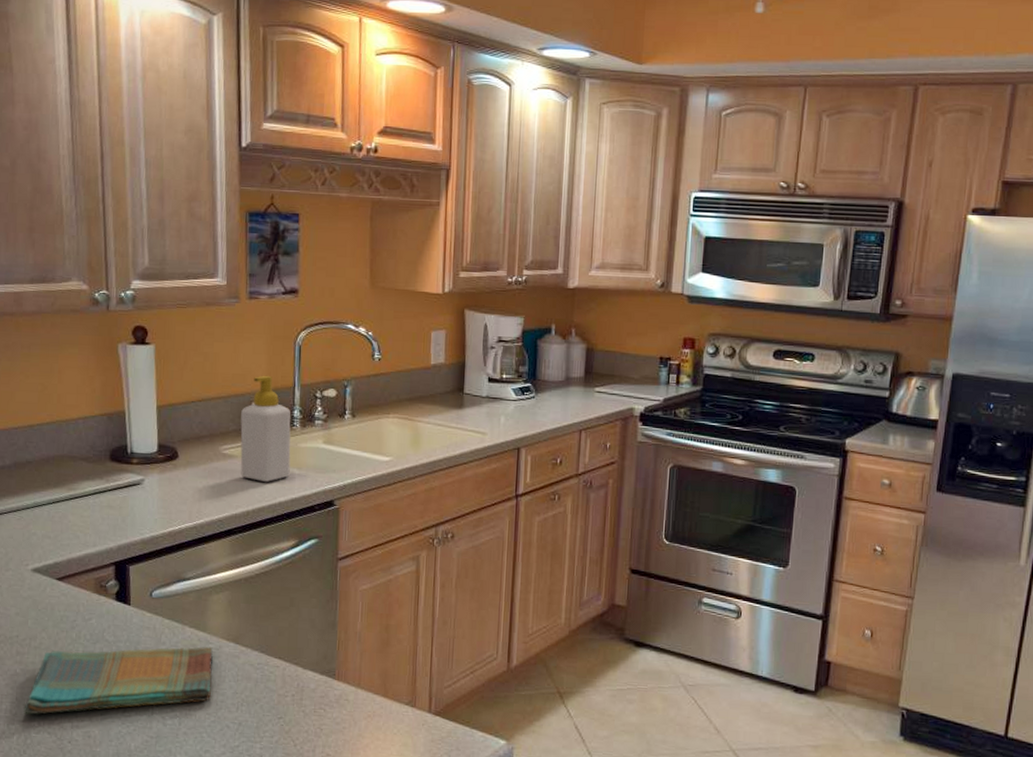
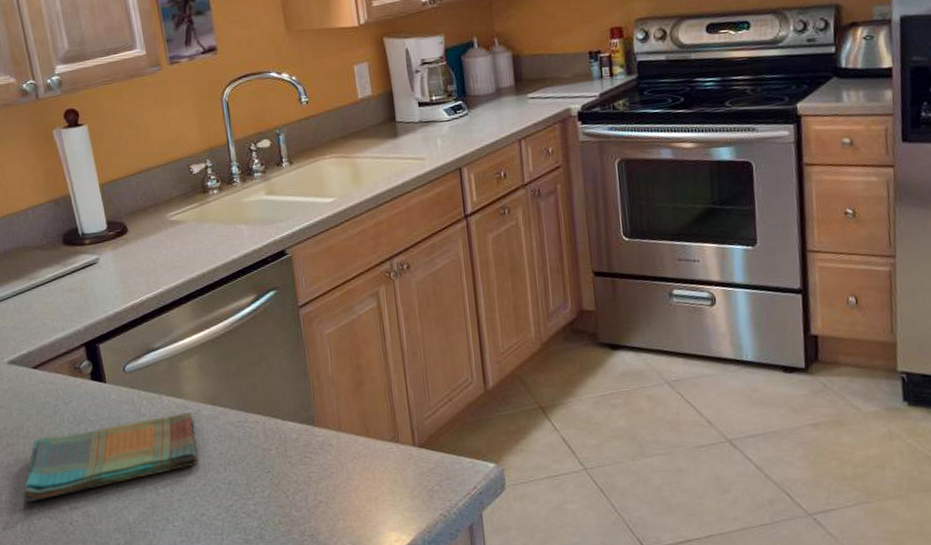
soap bottle: present [240,375,291,482] -> none [181,136,238,242]

